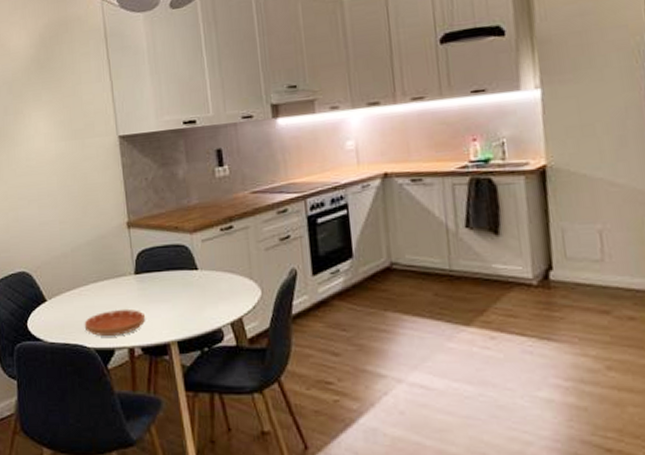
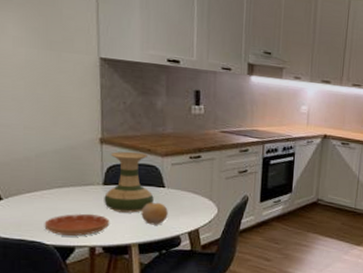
vase: none [137,231,188,305] -> present [104,151,154,213]
fruit: none [176,288,205,317] -> present [141,202,168,225]

